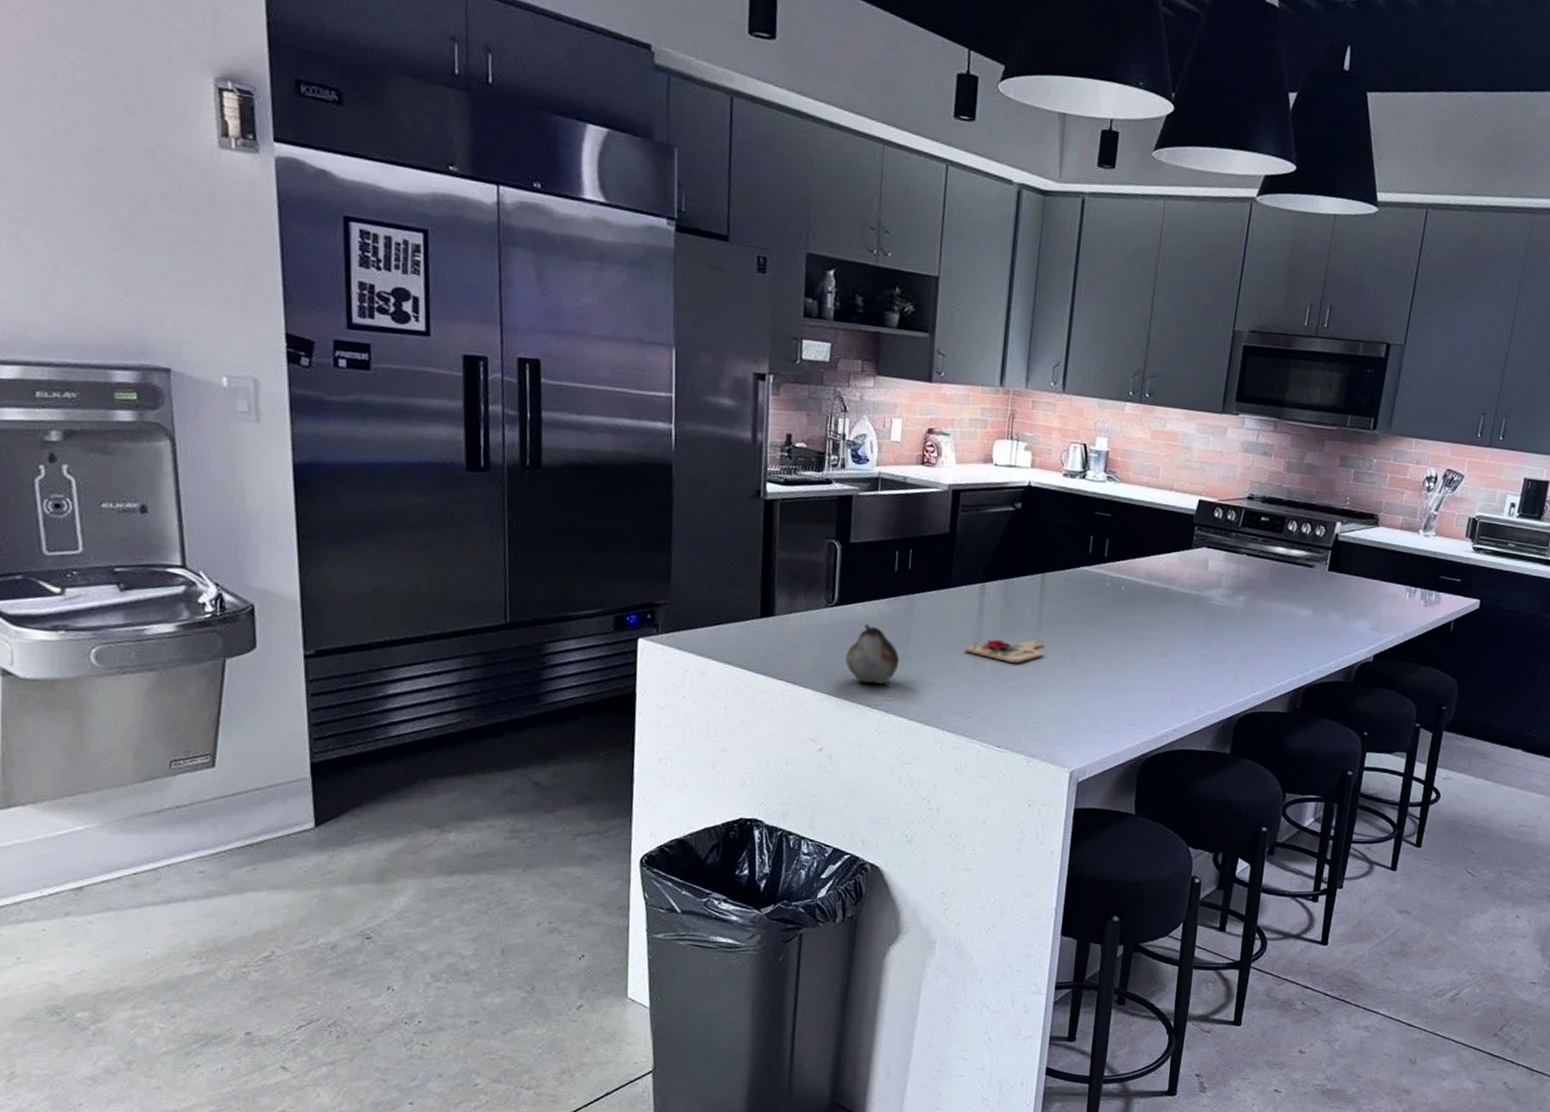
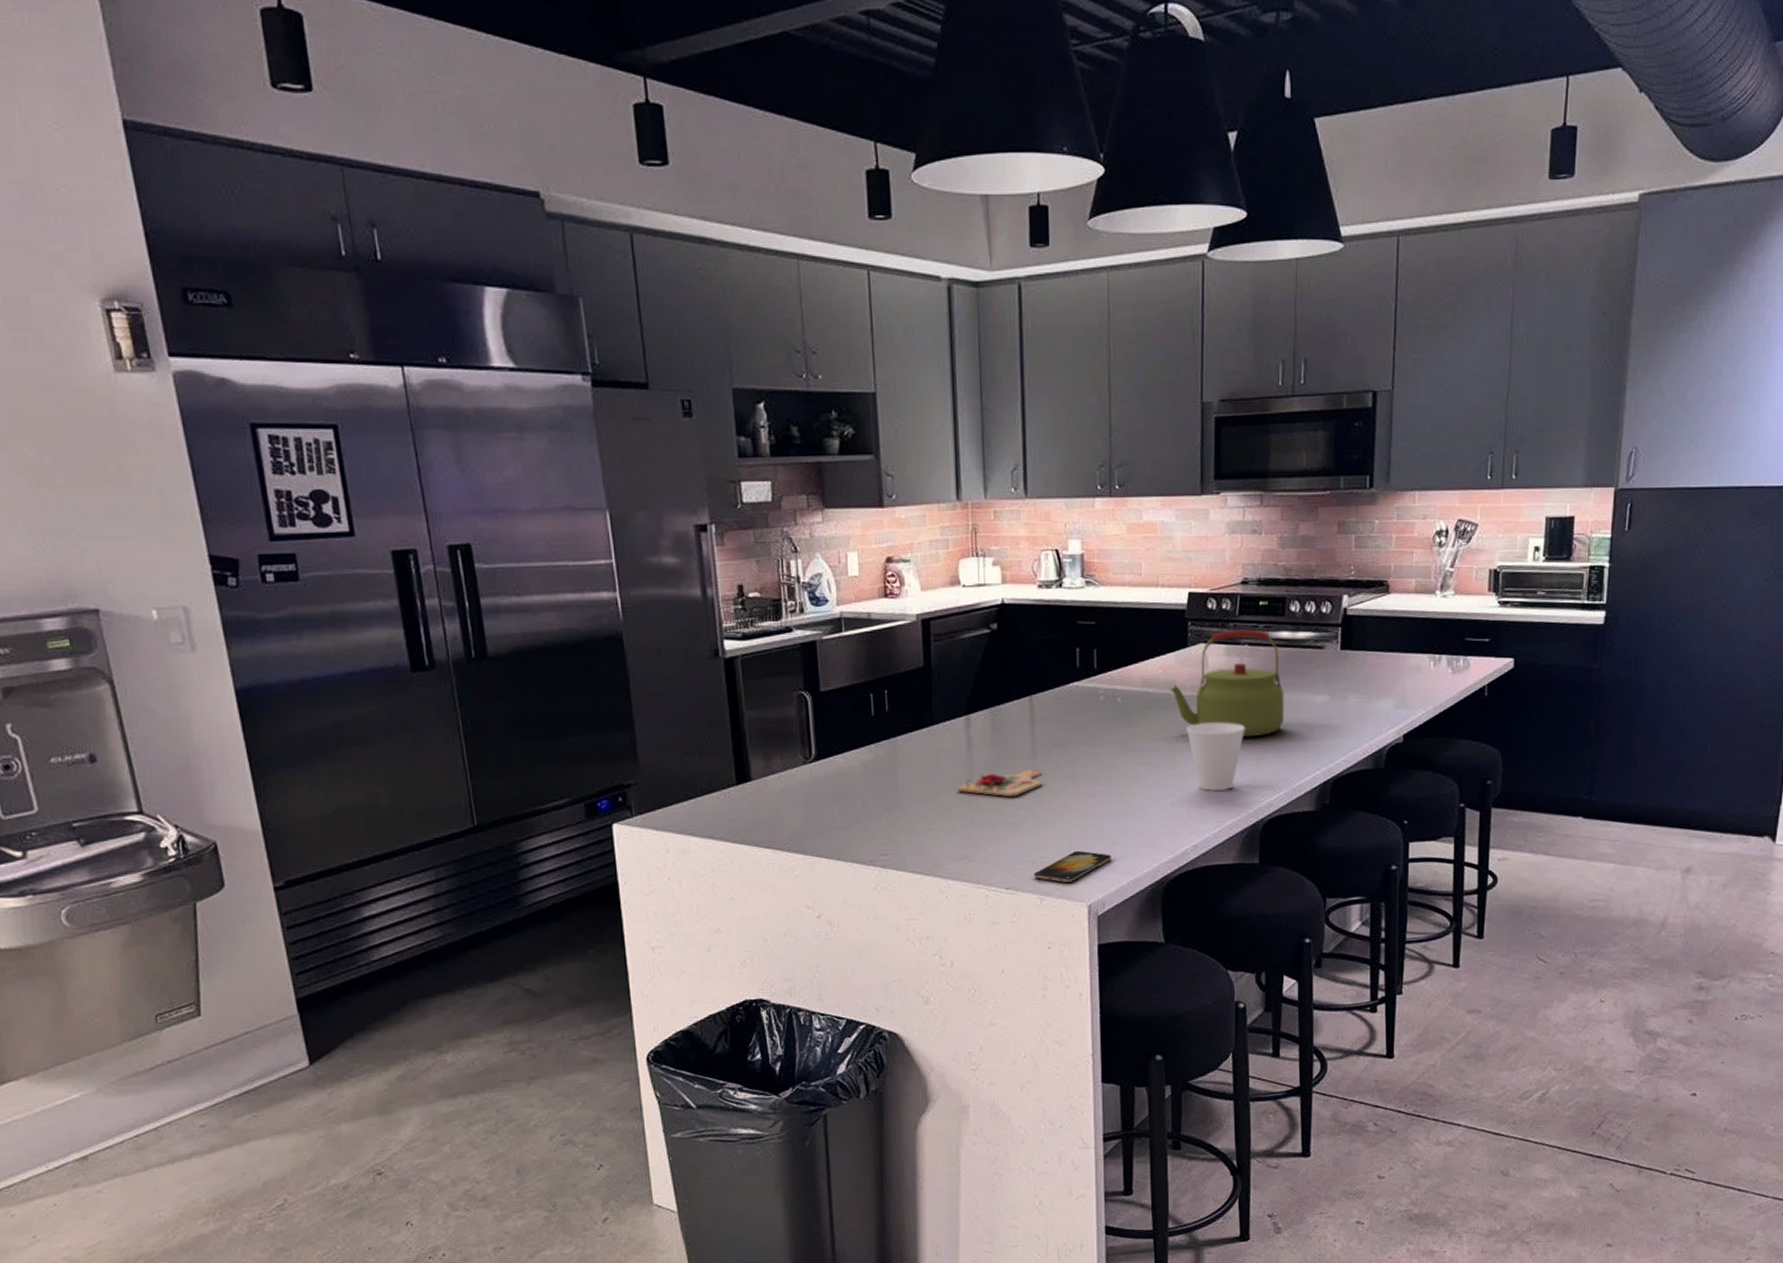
fruit: present [845,624,900,684] -> none [832,776,890,839]
smartphone: none [1024,720,1097,748] -> present [1034,850,1111,883]
kettle: none [1171,539,1273,639] -> present [1170,629,1285,738]
cup: none [1180,619,1234,684] -> present [1186,722,1245,792]

